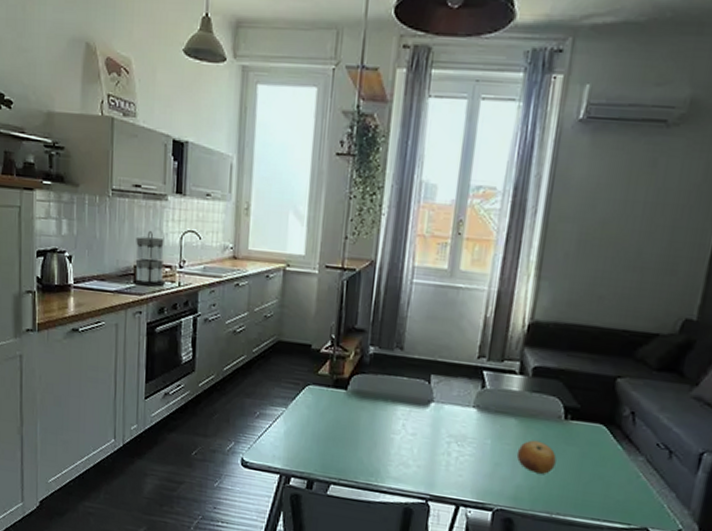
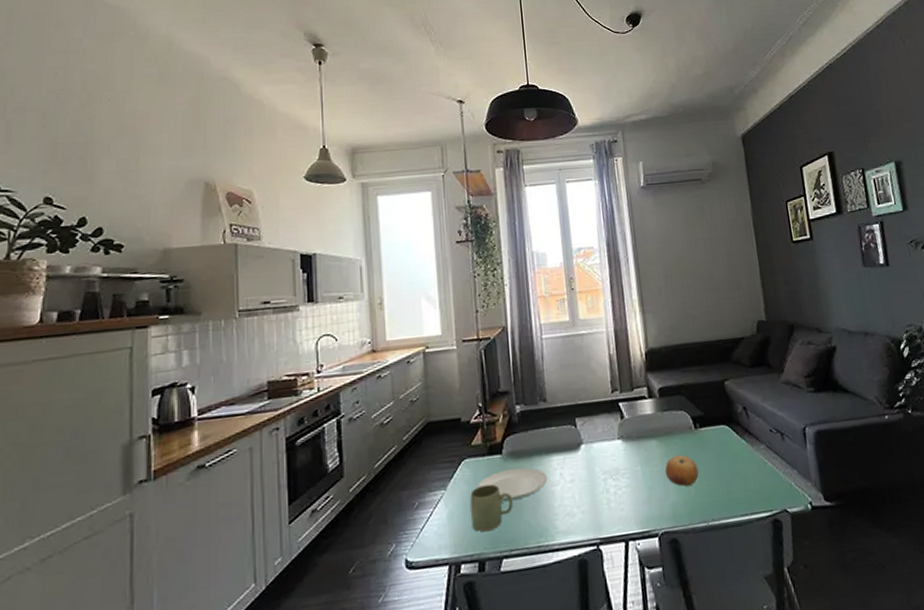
spice rack: present [134,231,164,287] -> none [268,343,301,401]
mug: none [306,413,351,457] -> present [469,484,514,532]
plate: none [316,405,389,437] -> present [476,467,548,502]

